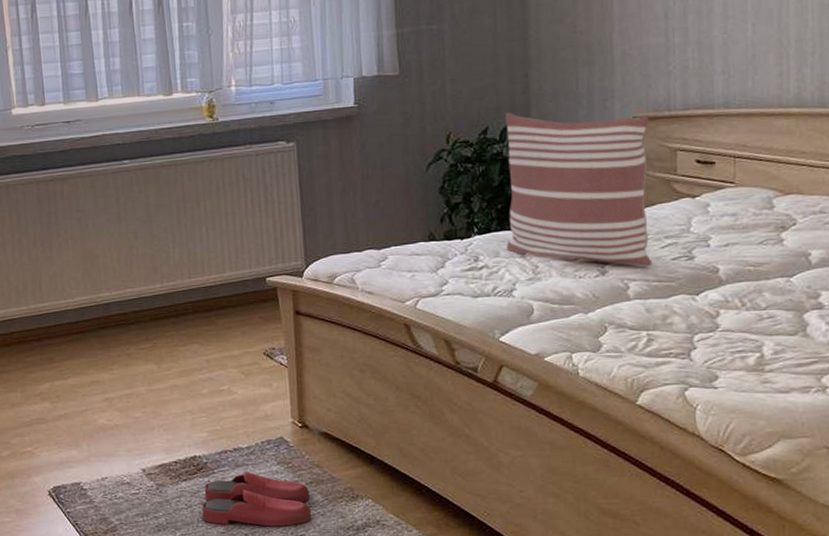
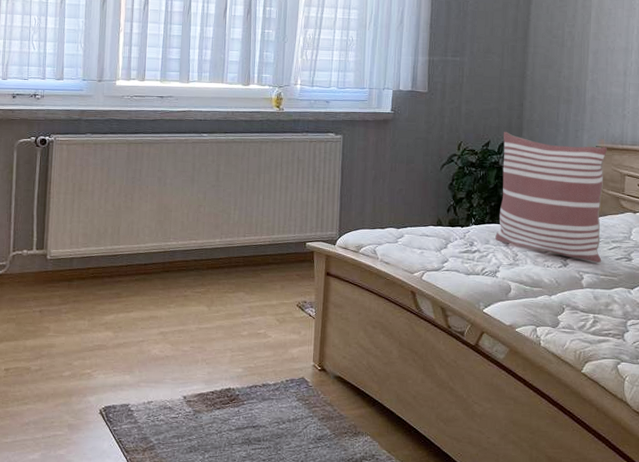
slippers: present [201,471,311,527] -> none [229,404,320,455]

